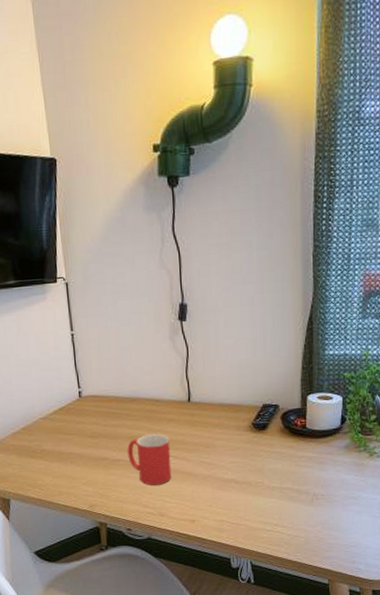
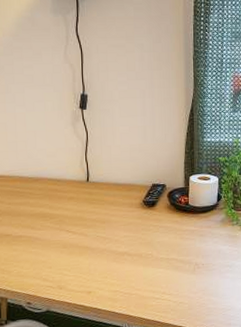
mug: present [127,434,172,486] -> none [30,211,71,260]

